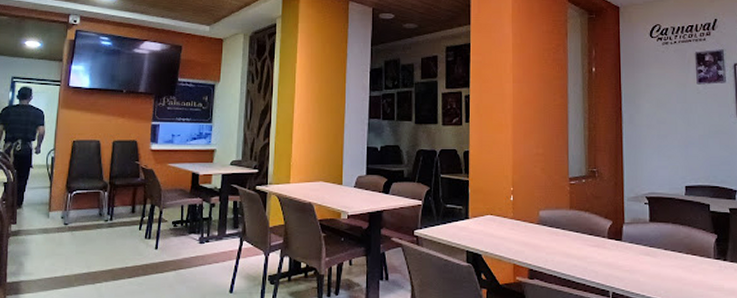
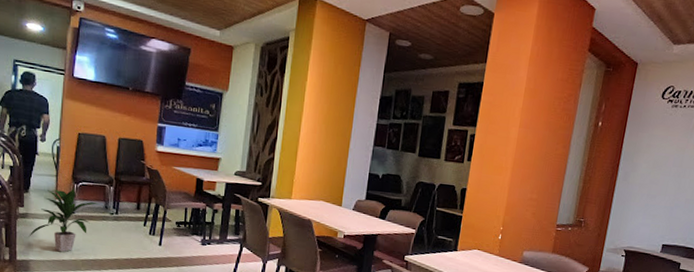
indoor plant: none [20,197,93,269] -> present [29,187,99,253]

